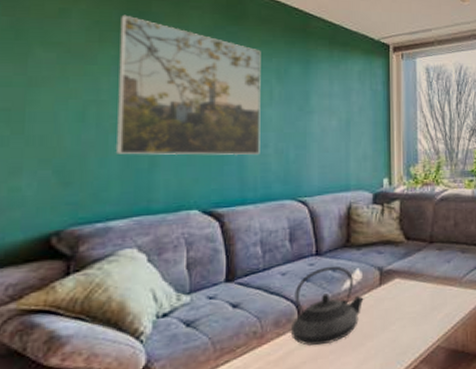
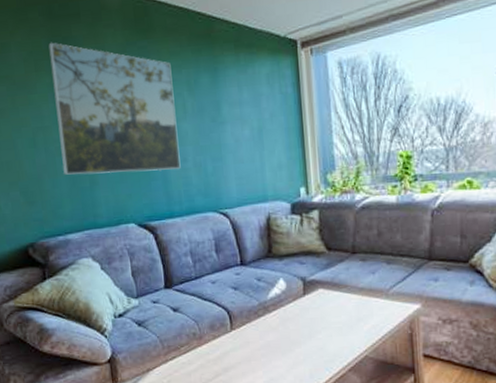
teapot: present [290,266,364,346] -> none [224,275,290,349]

